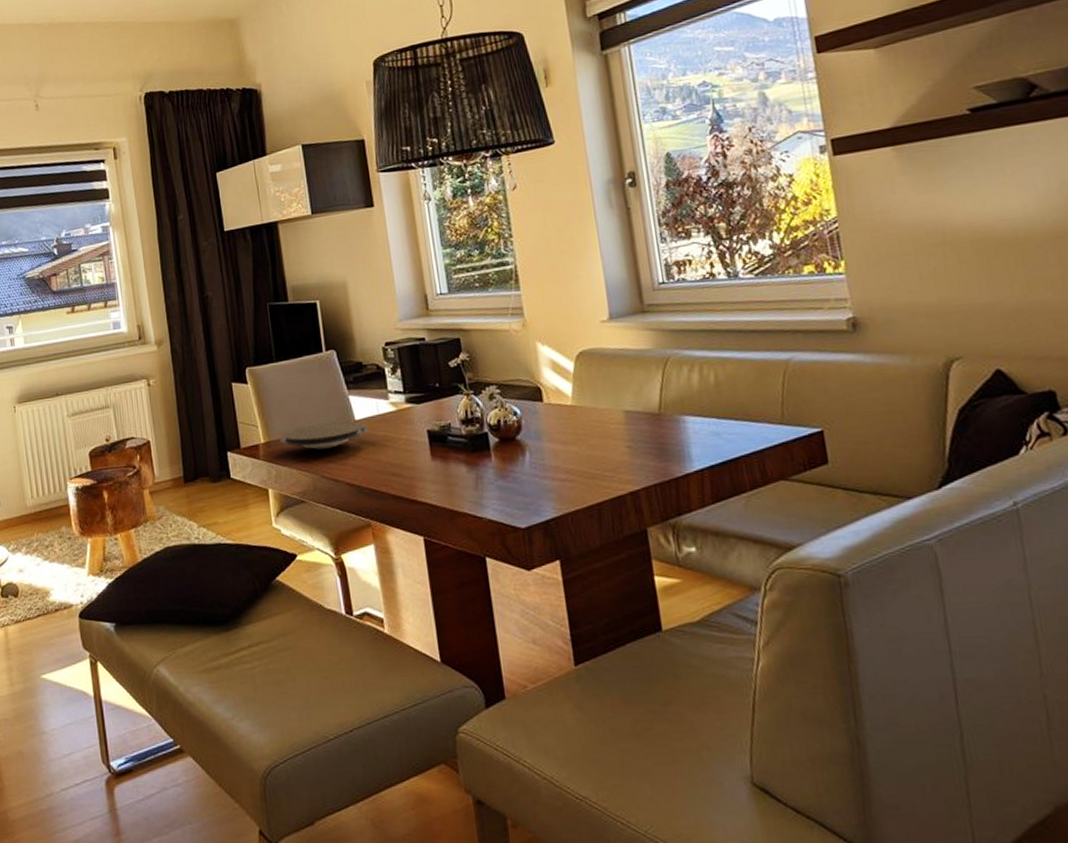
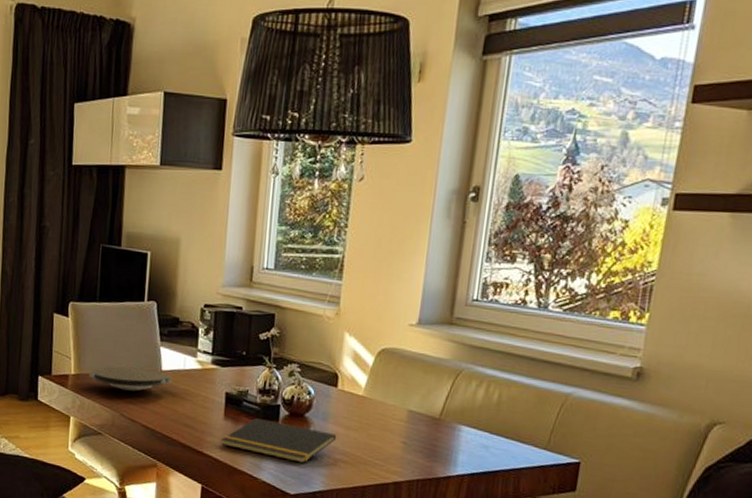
notepad: none [434,451,556,492] -> present [221,418,337,463]

